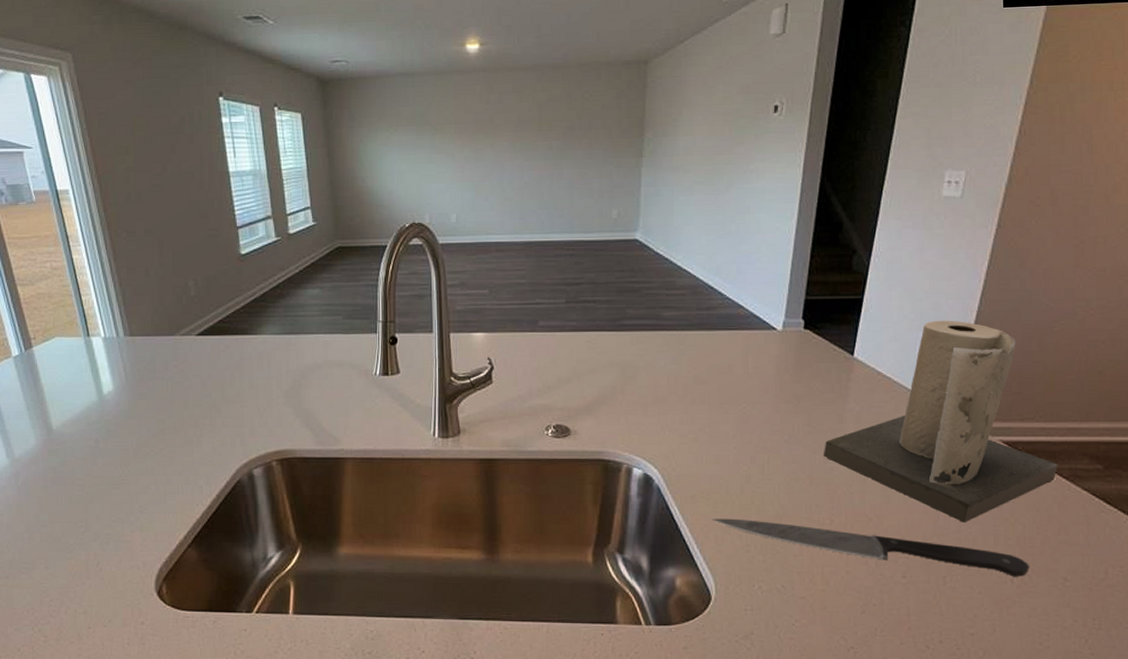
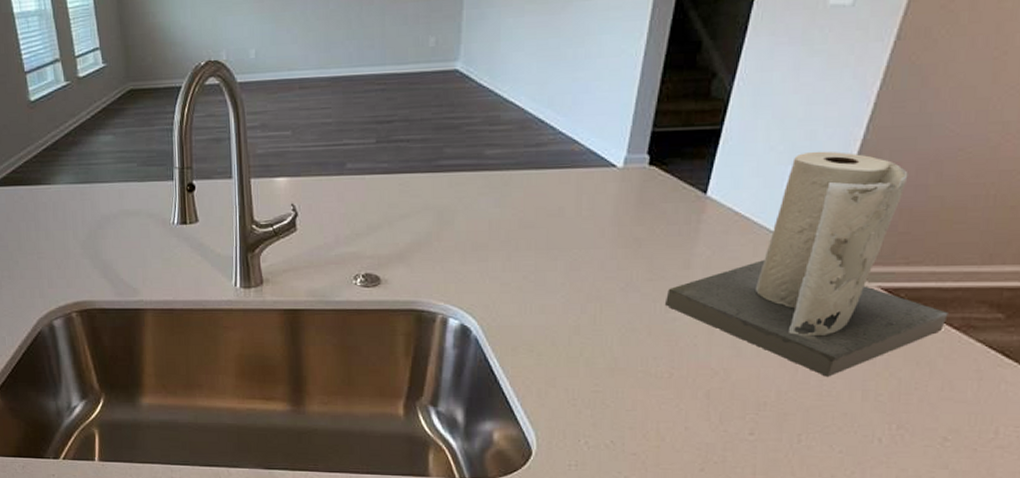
kitchen knife: present [712,518,1029,577] -> none [535,371,902,436]

